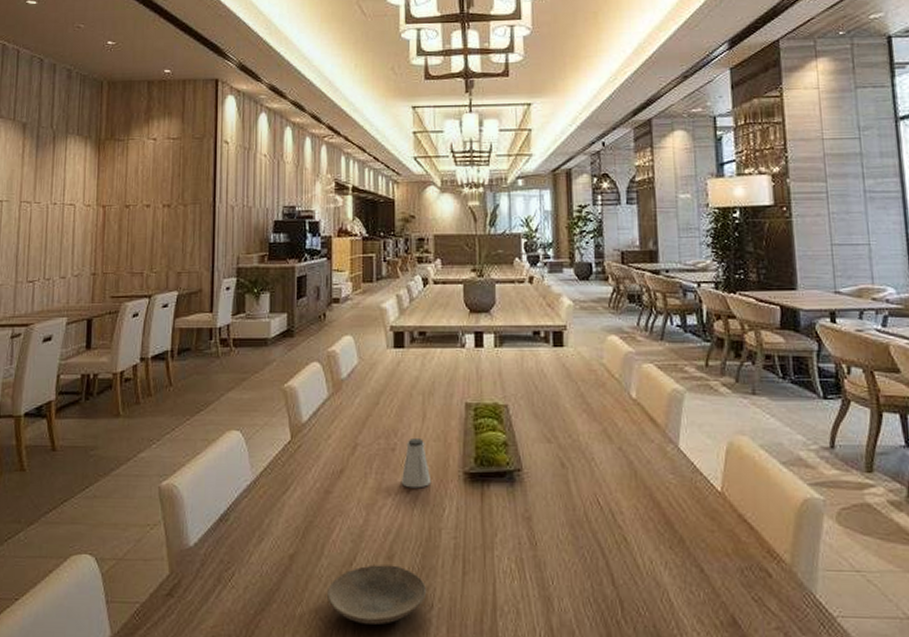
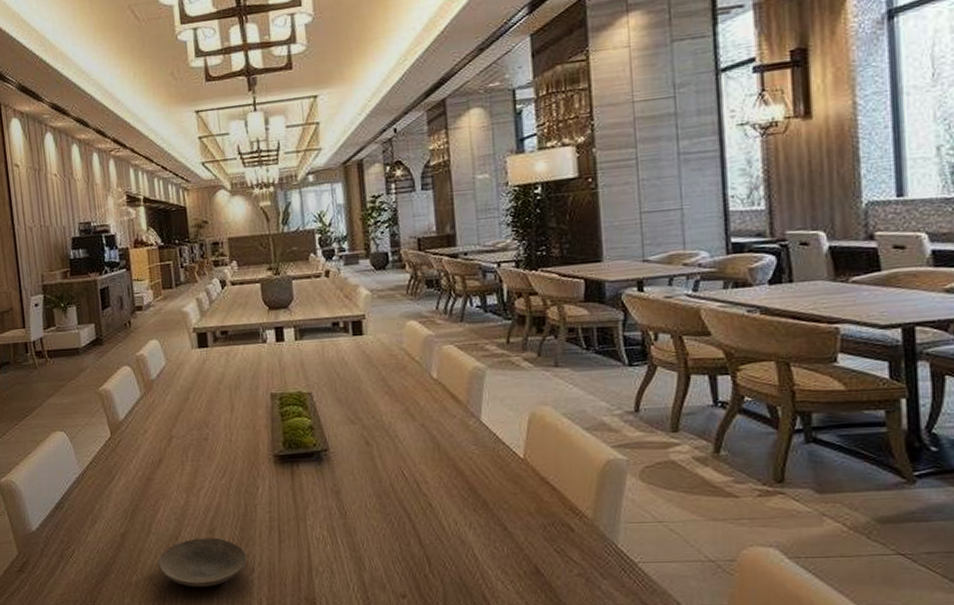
saltshaker: present [401,437,432,489] -> none [215,427,244,472]

